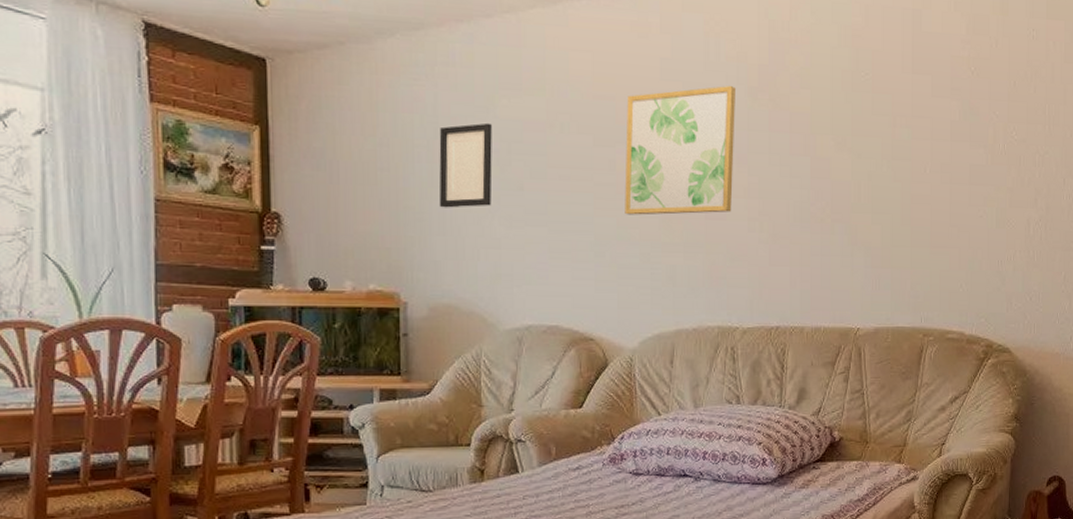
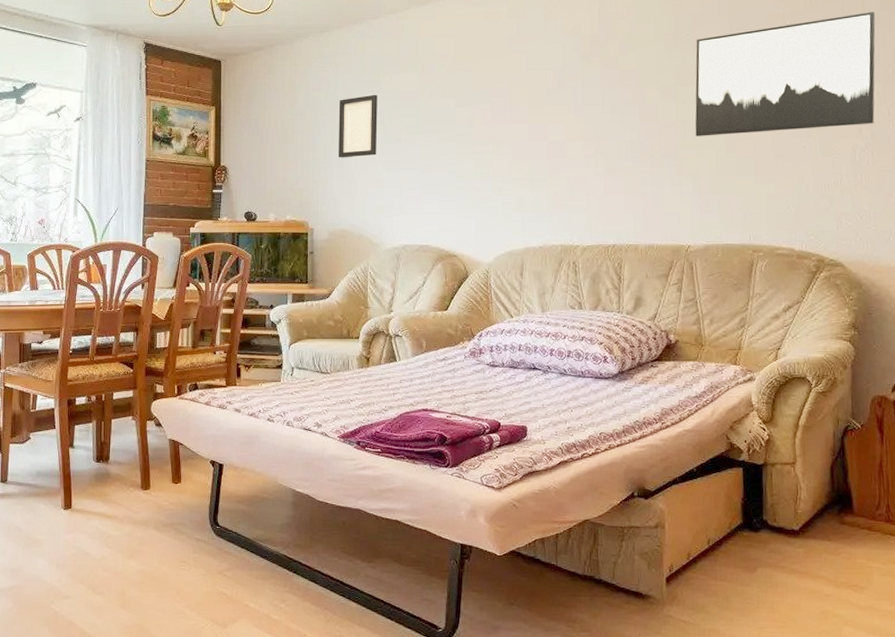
wall art: present [625,86,735,215] -> none [480,54,572,158]
wall art: none [870,63,1058,200] -> present [695,11,876,136]

